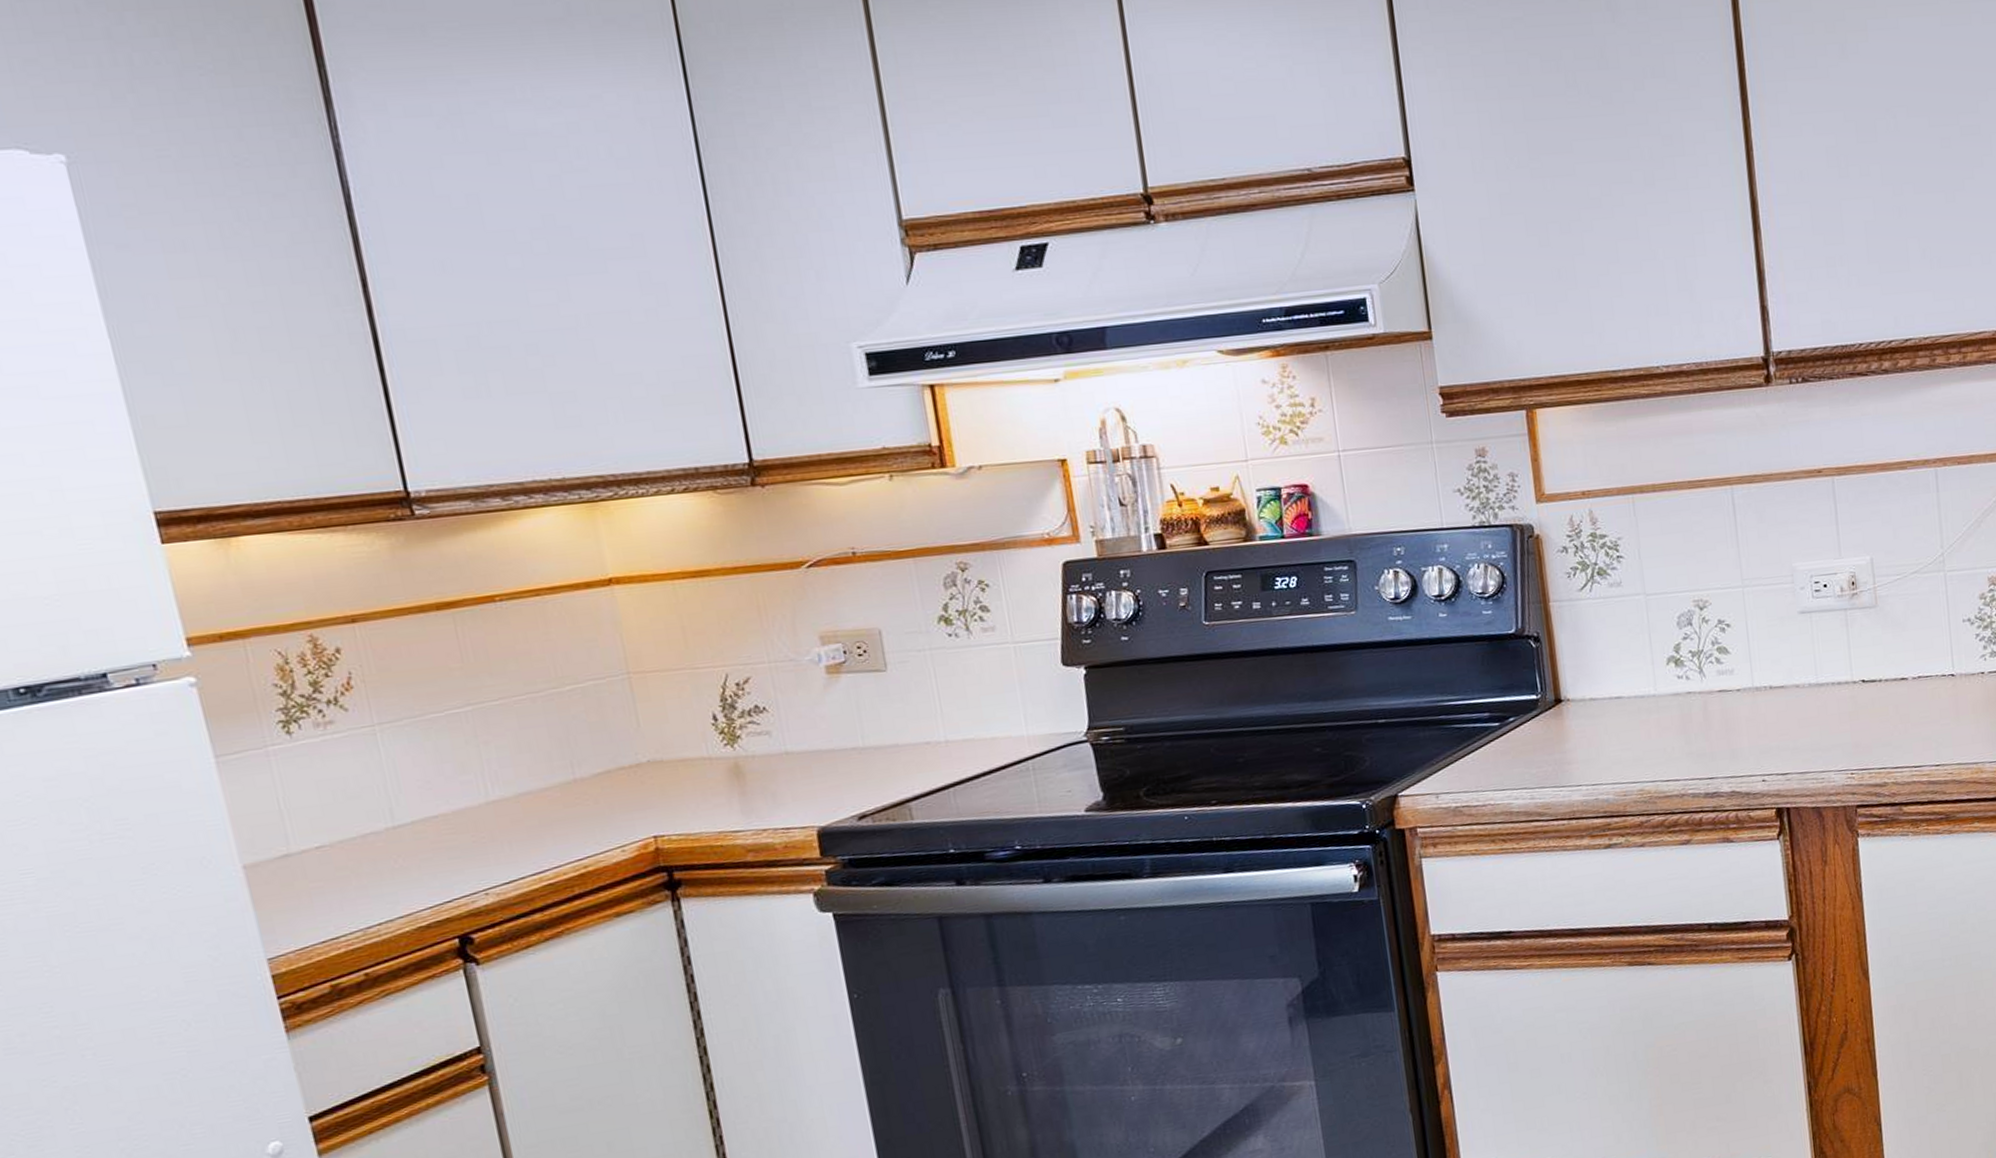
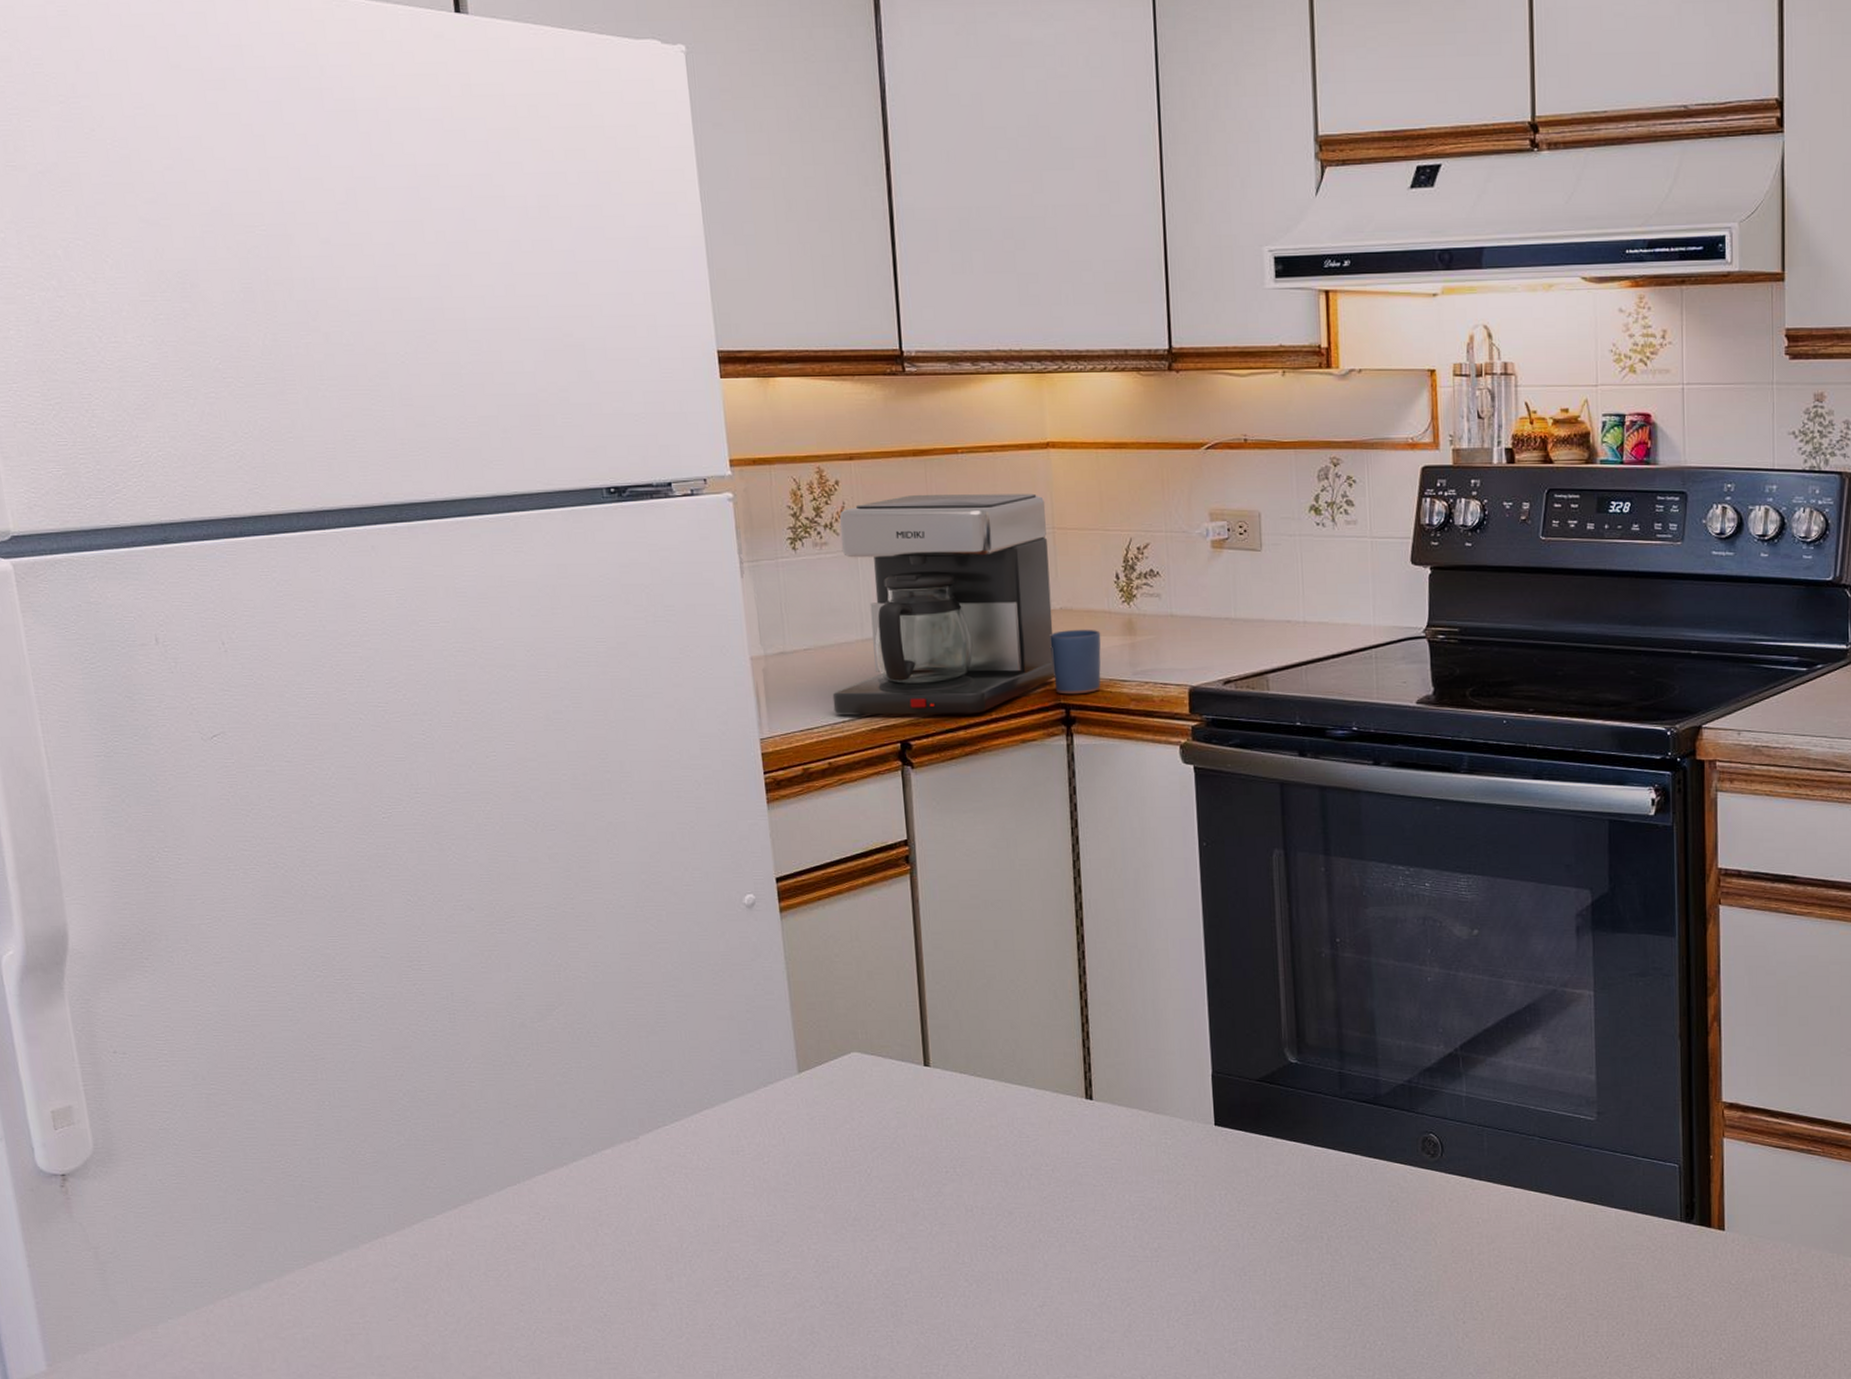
coffee maker: none [345,637,650,917] -> present [832,493,1055,715]
mug: none [637,779,709,856] -> present [1050,629,1101,695]

